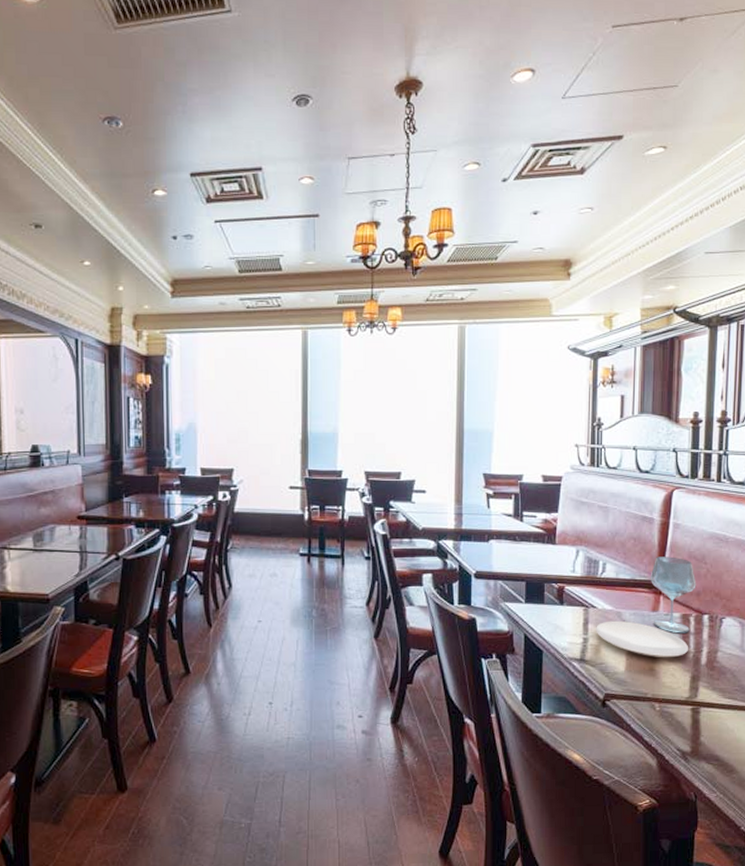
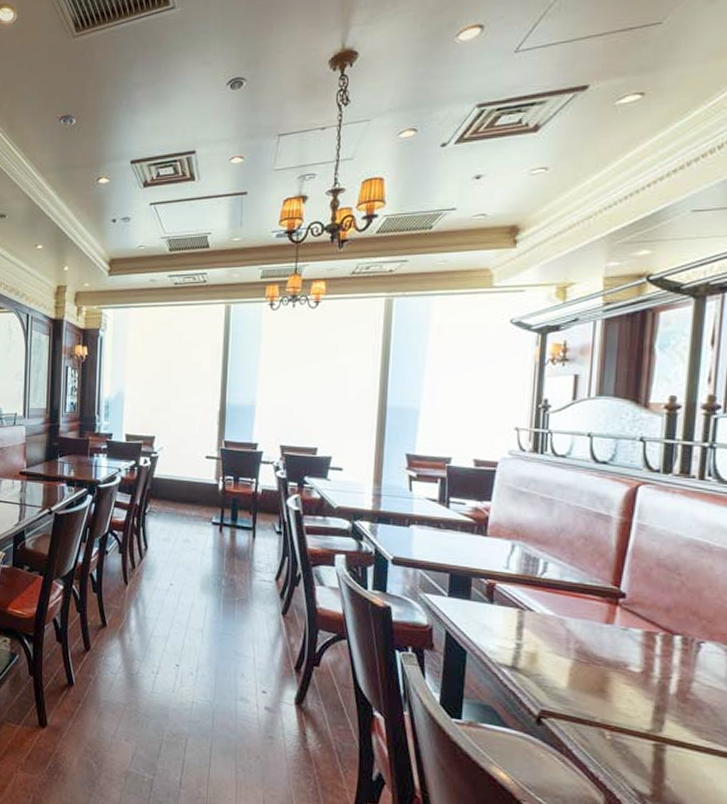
plate: present [596,620,689,658] -> none [532,627,653,681]
wine glass: present [650,556,697,634] -> none [603,561,666,654]

